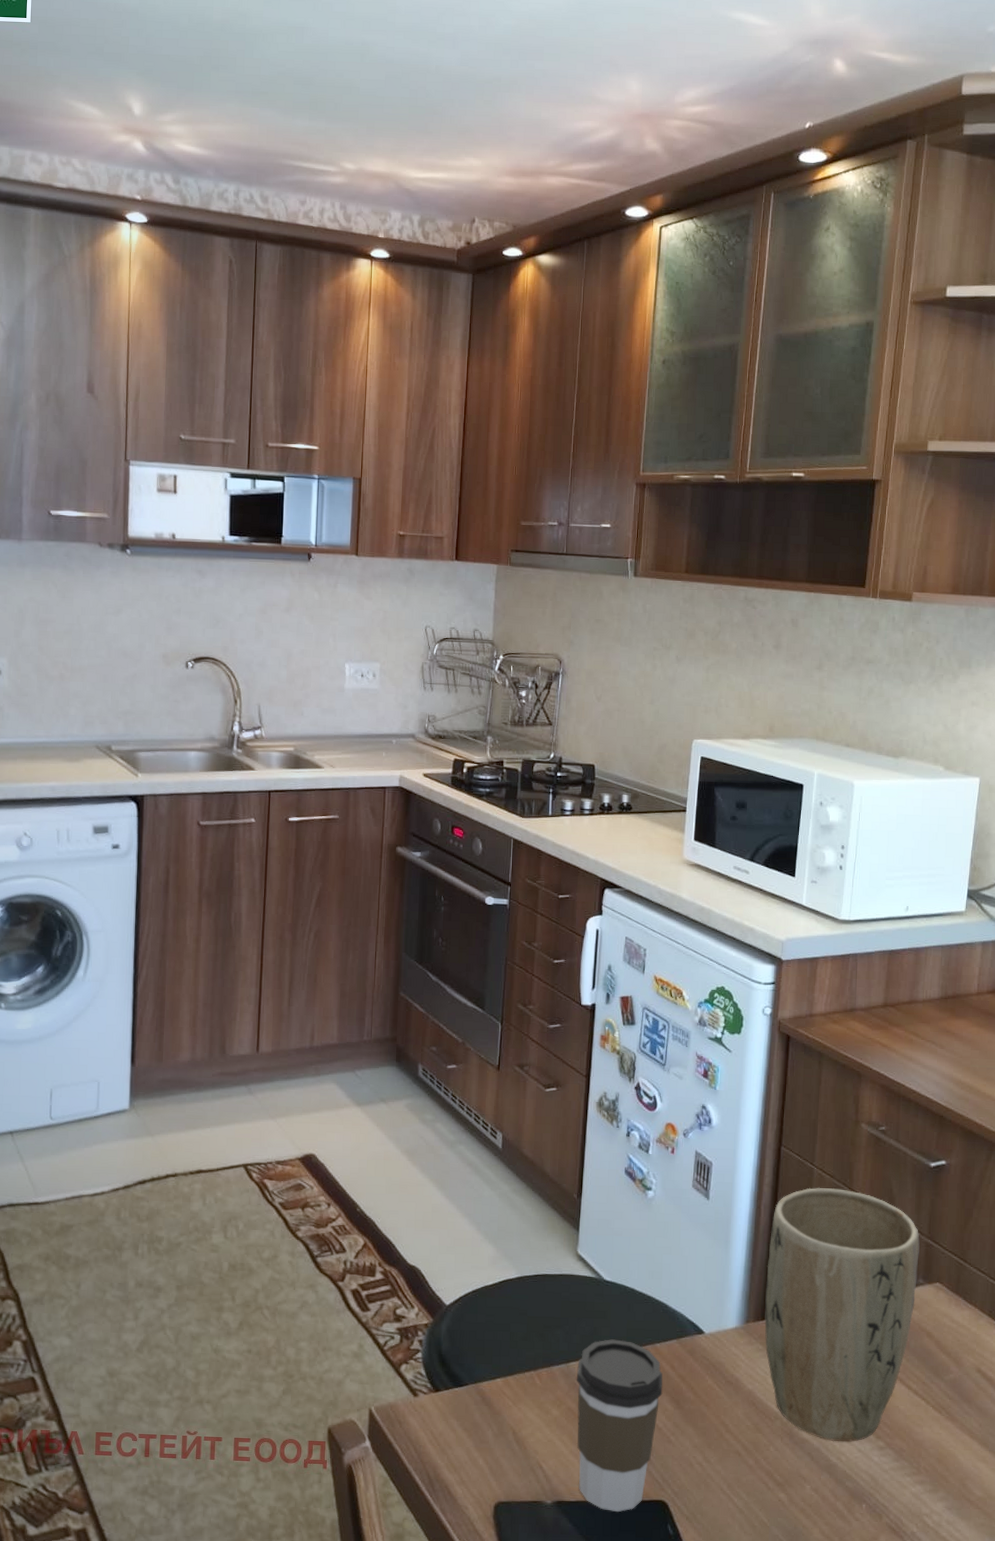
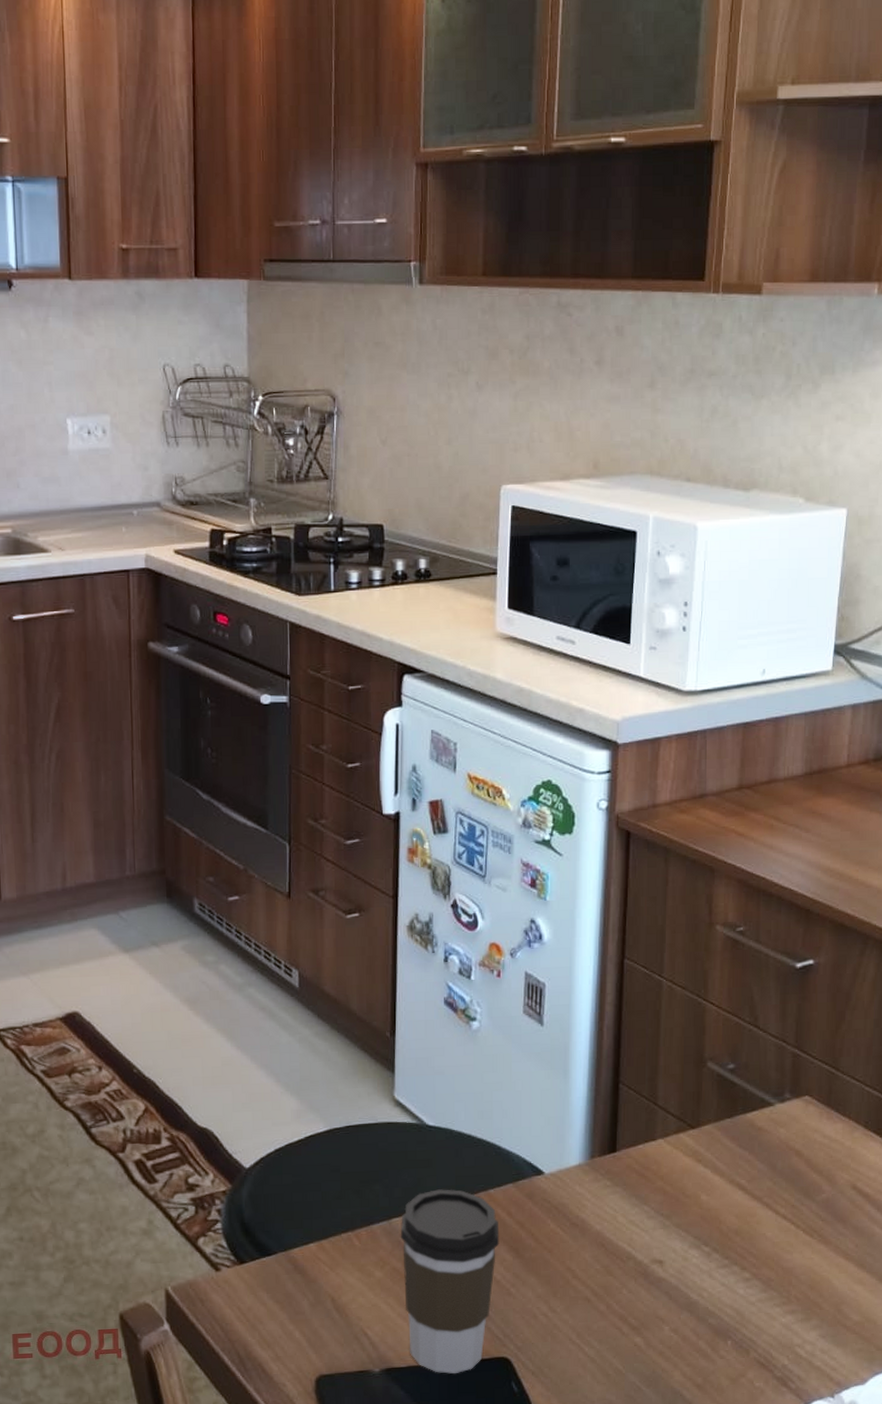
plant pot: present [764,1188,920,1442] -> none [612,1001,786,1277]

